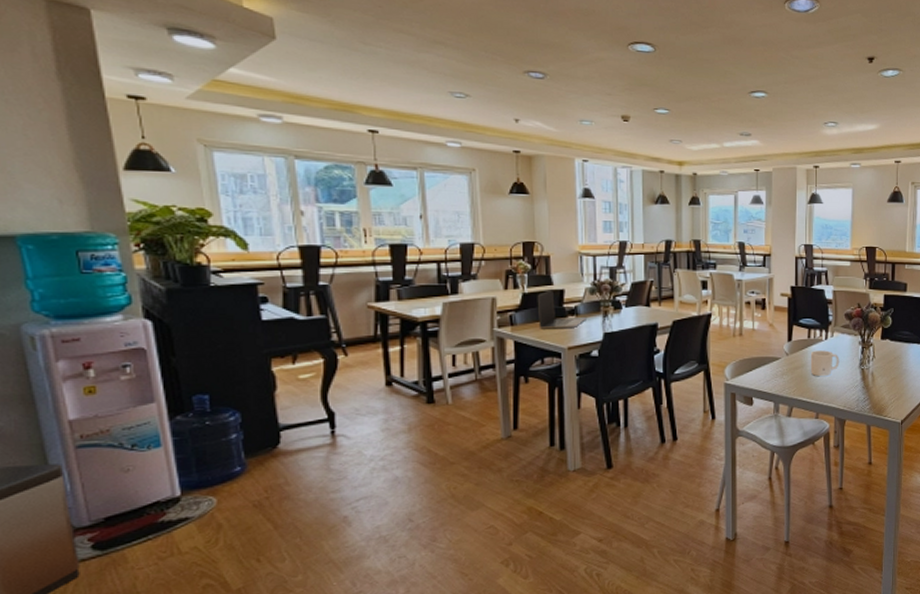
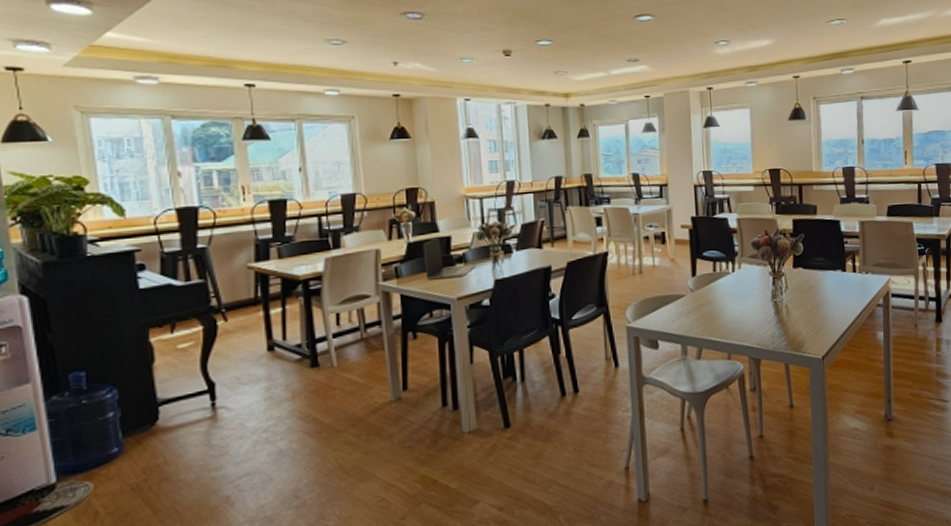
mug: present [810,350,840,377] -> none [717,284,750,314]

